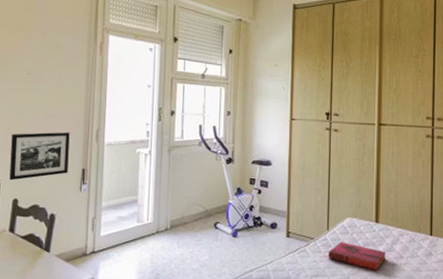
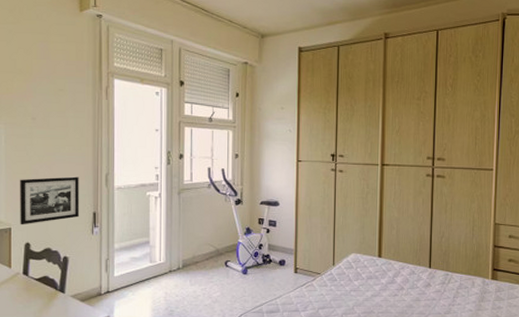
hardback book: present [328,241,385,270] -> none [334,276,387,301]

